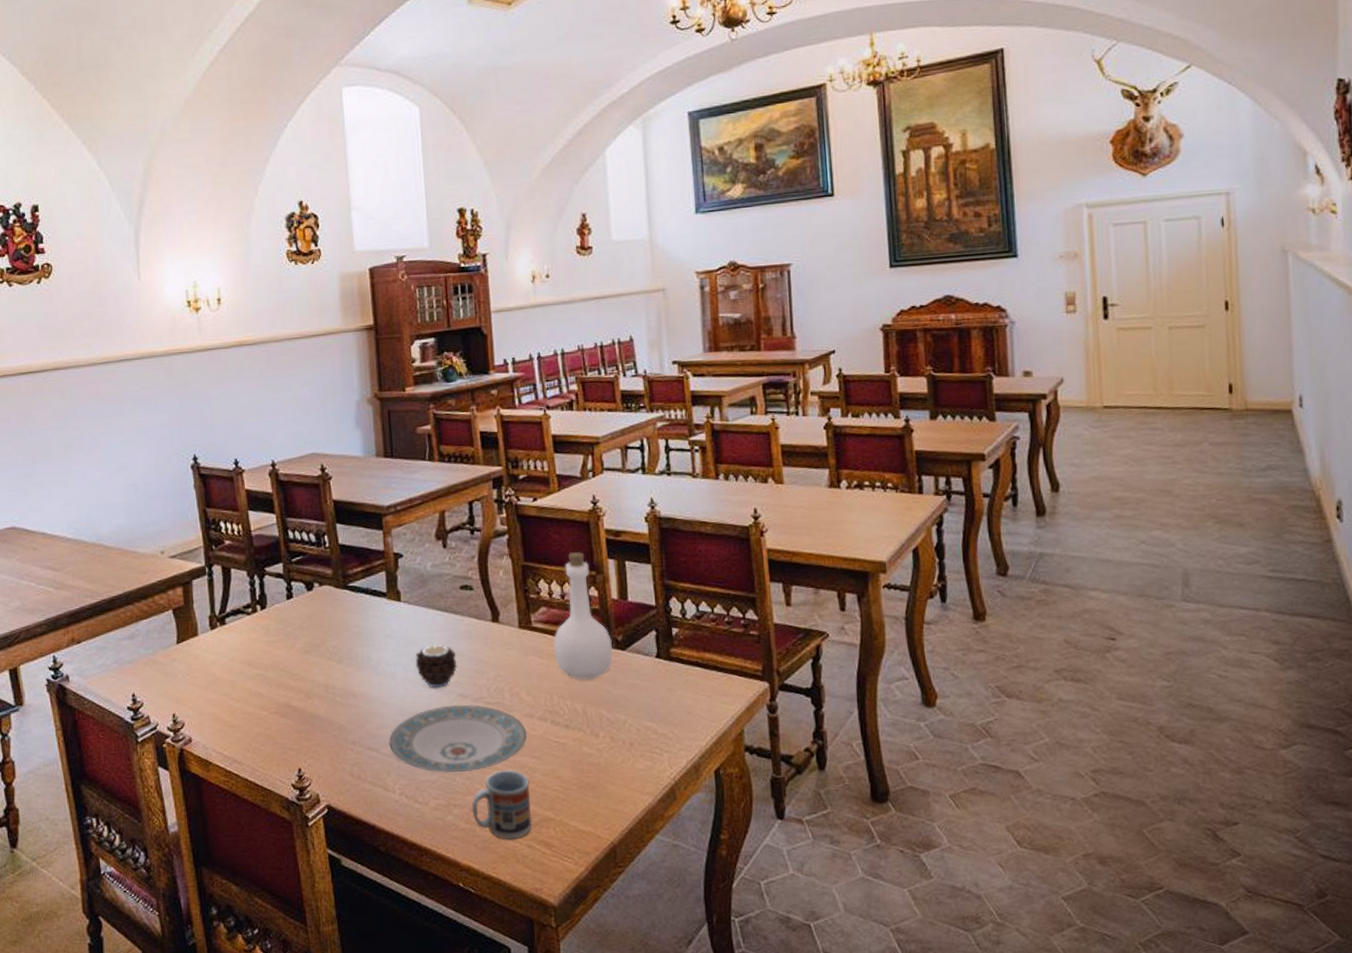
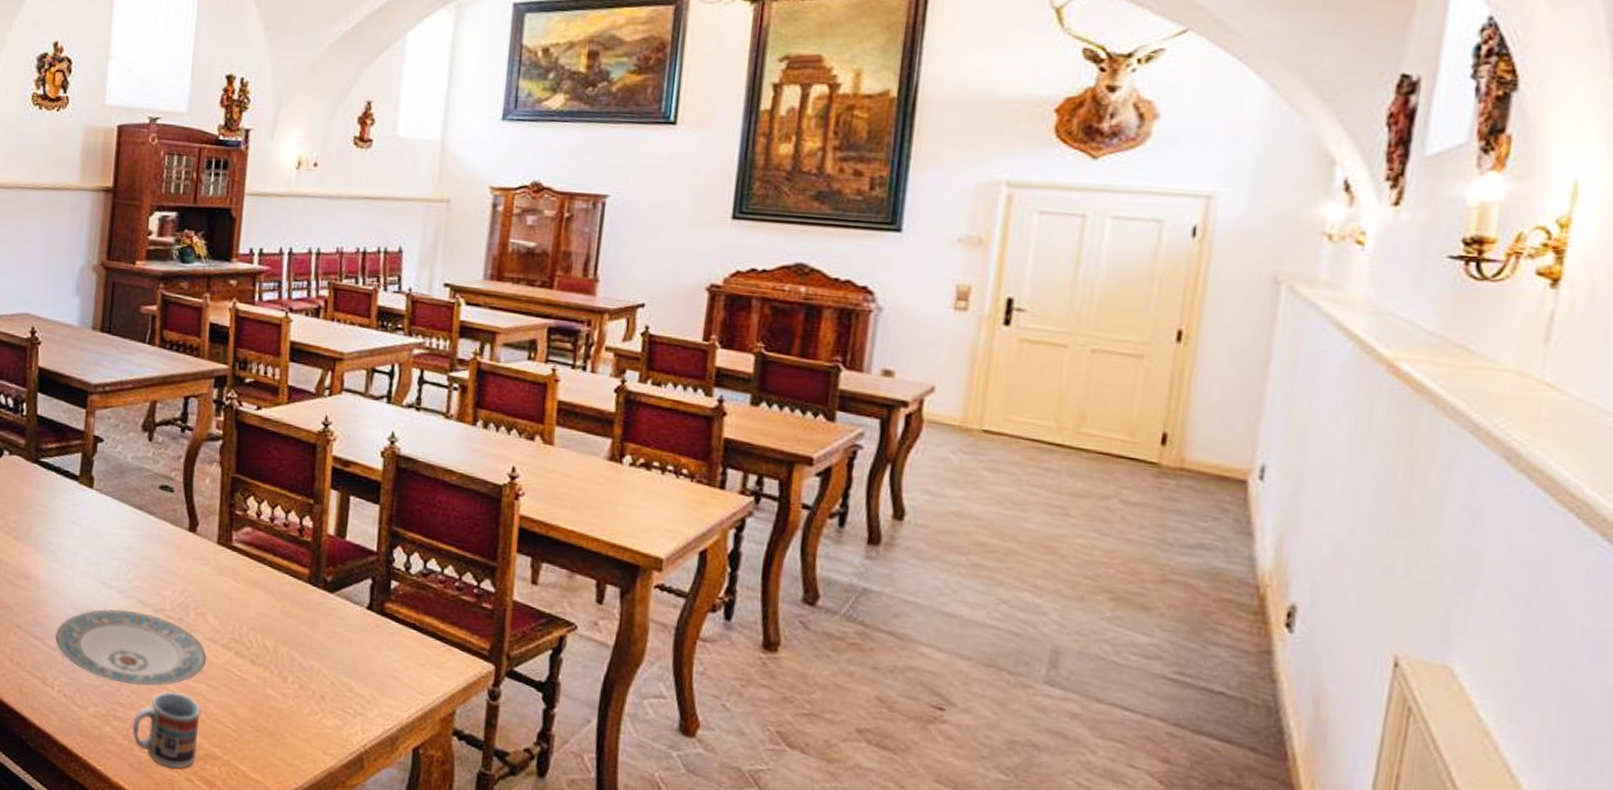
candle: present [415,643,457,688] -> none [97,541,144,589]
bottle: present [553,551,613,681] -> none [251,473,320,617]

